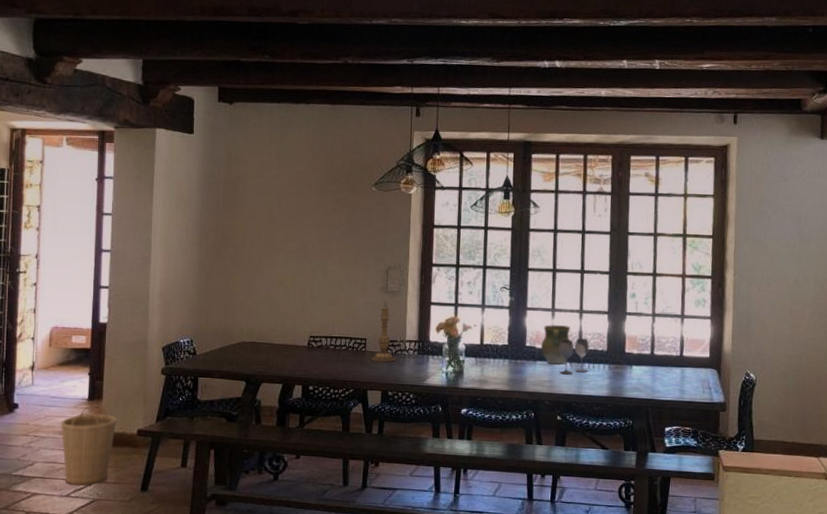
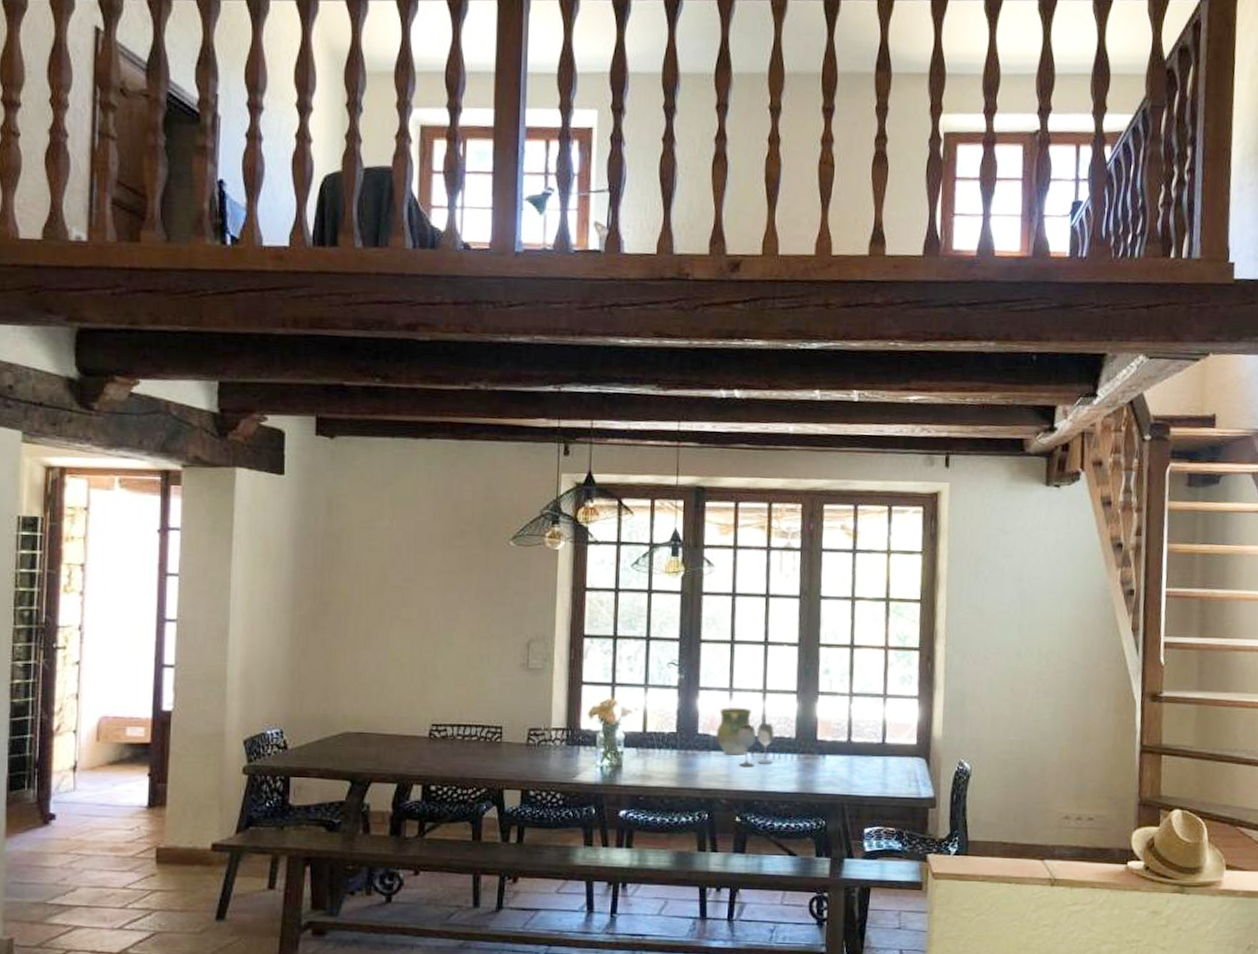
basket: present [60,404,117,485] -> none [111,813,185,915]
candlestick: present [371,301,396,363] -> none [508,681,540,756]

